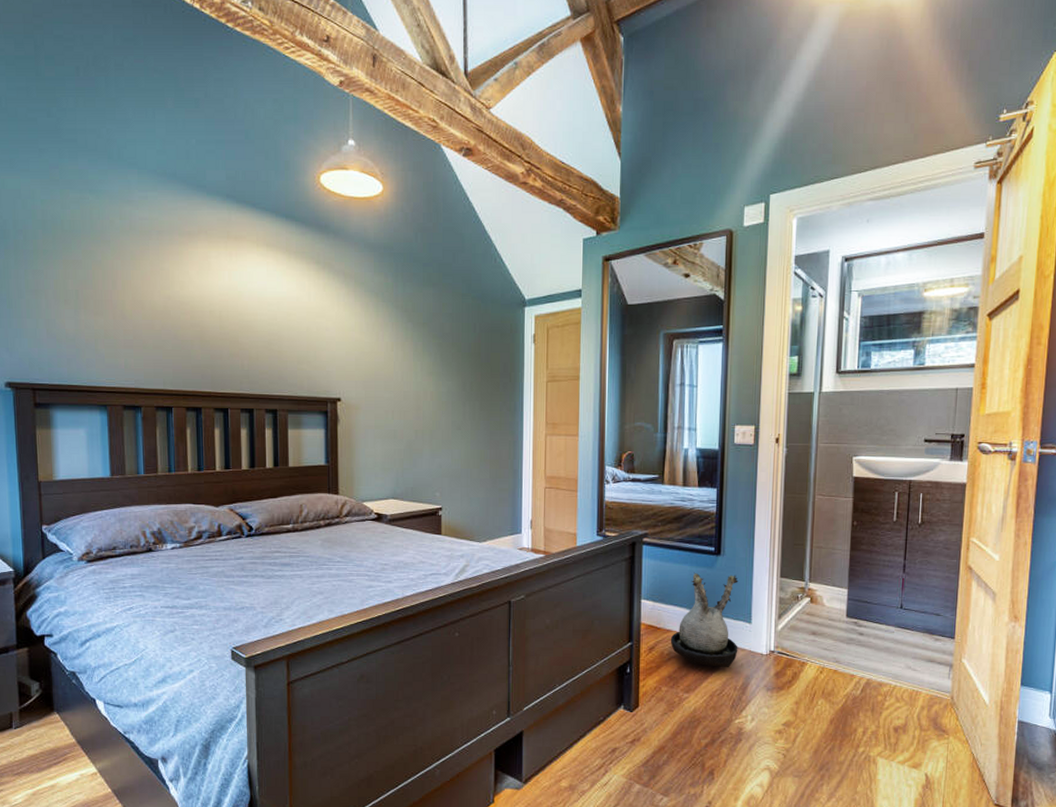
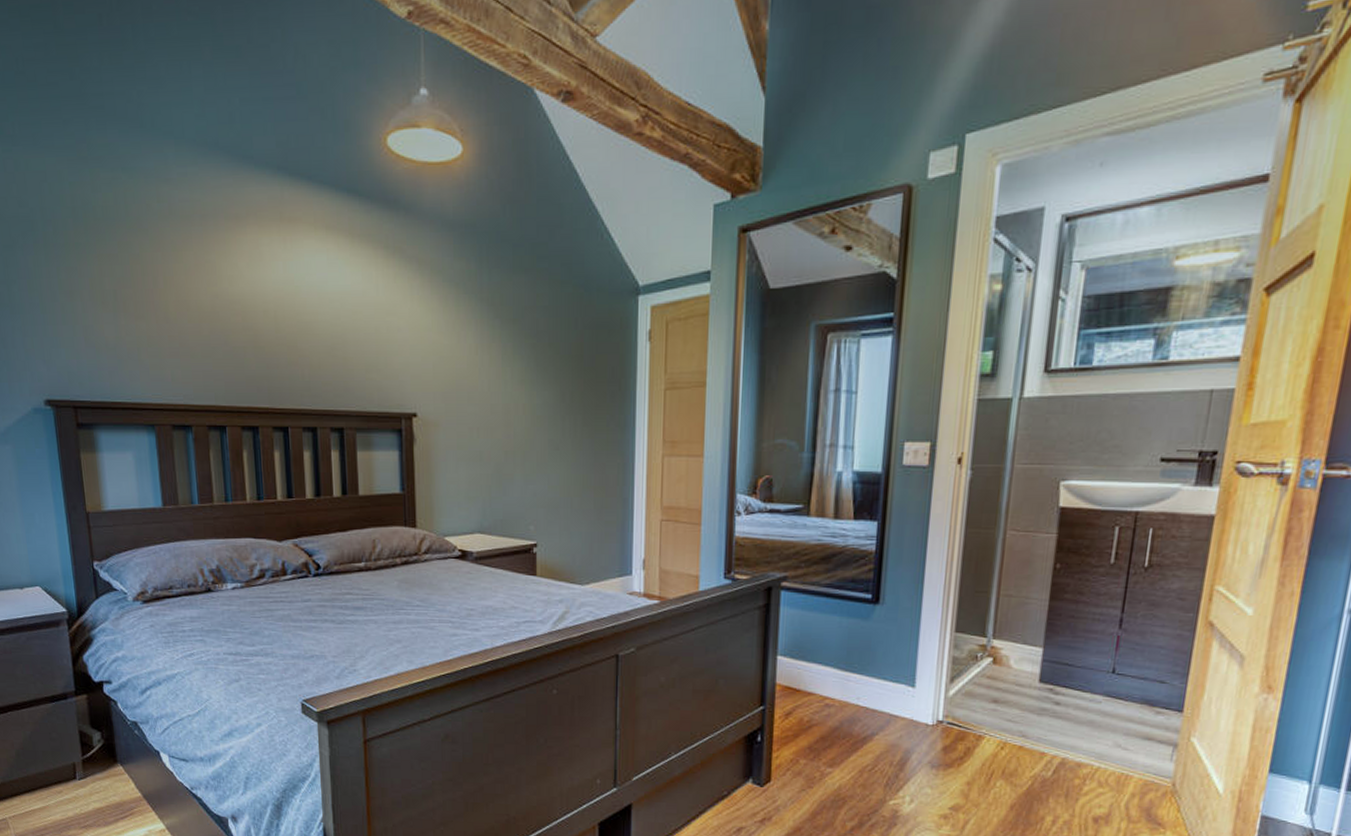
plant: present [670,572,739,668] -> none [811,624,901,740]

